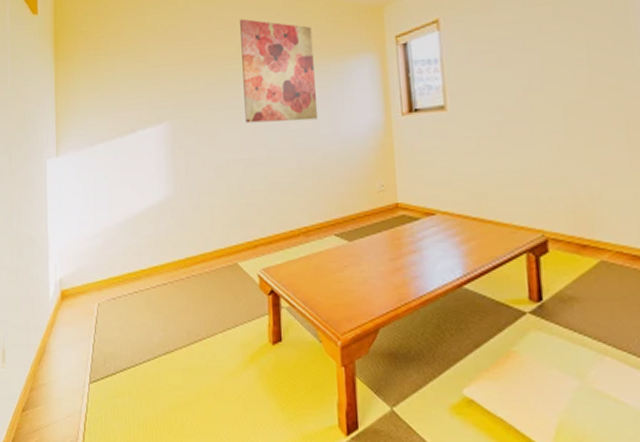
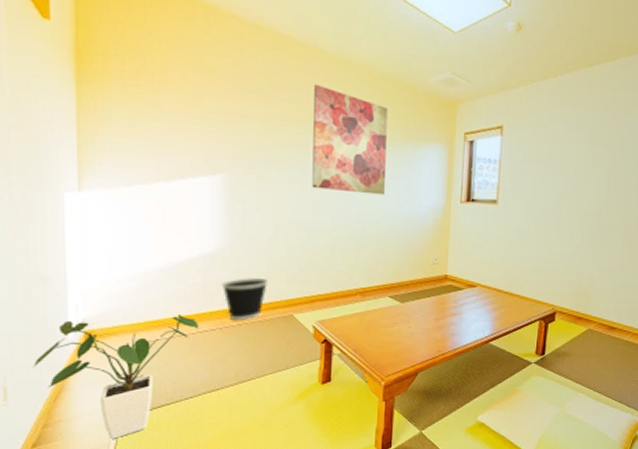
house plant: none [23,270,152,406] -> present [33,315,198,439]
wastebasket: none [170,224,212,274] -> present [221,277,269,321]

